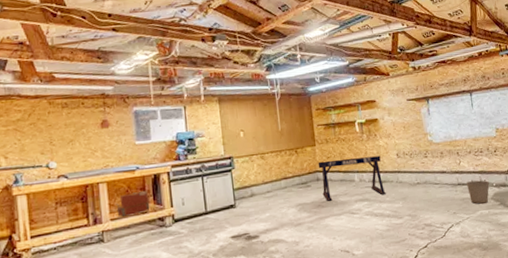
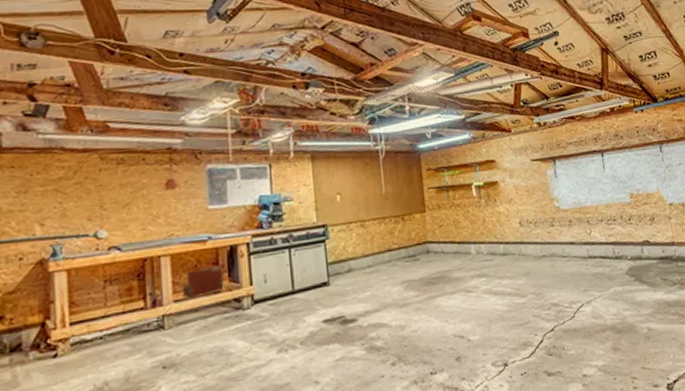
sawhorse: present [318,156,386,201] -> none [428,224,507,277]
bucket: present [467,180,490,204] -> none [598,252,624,280]

